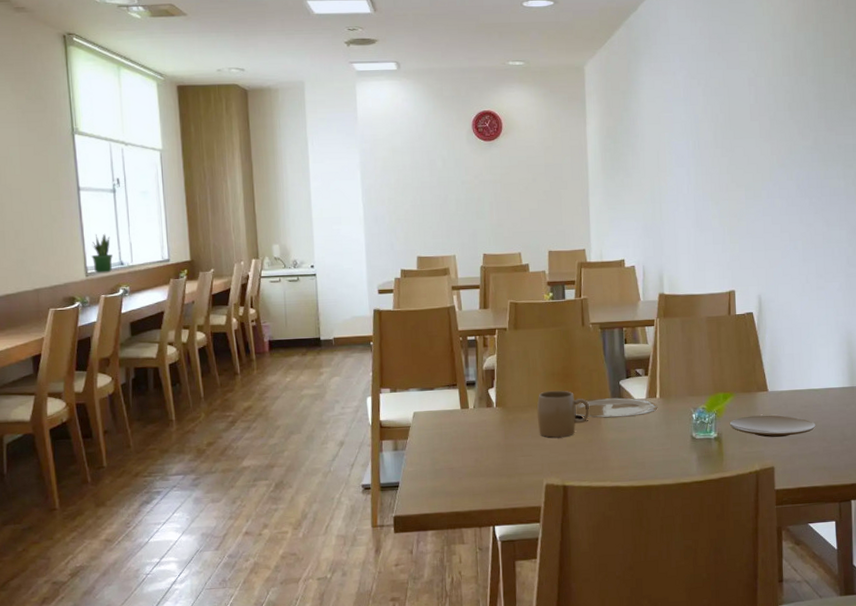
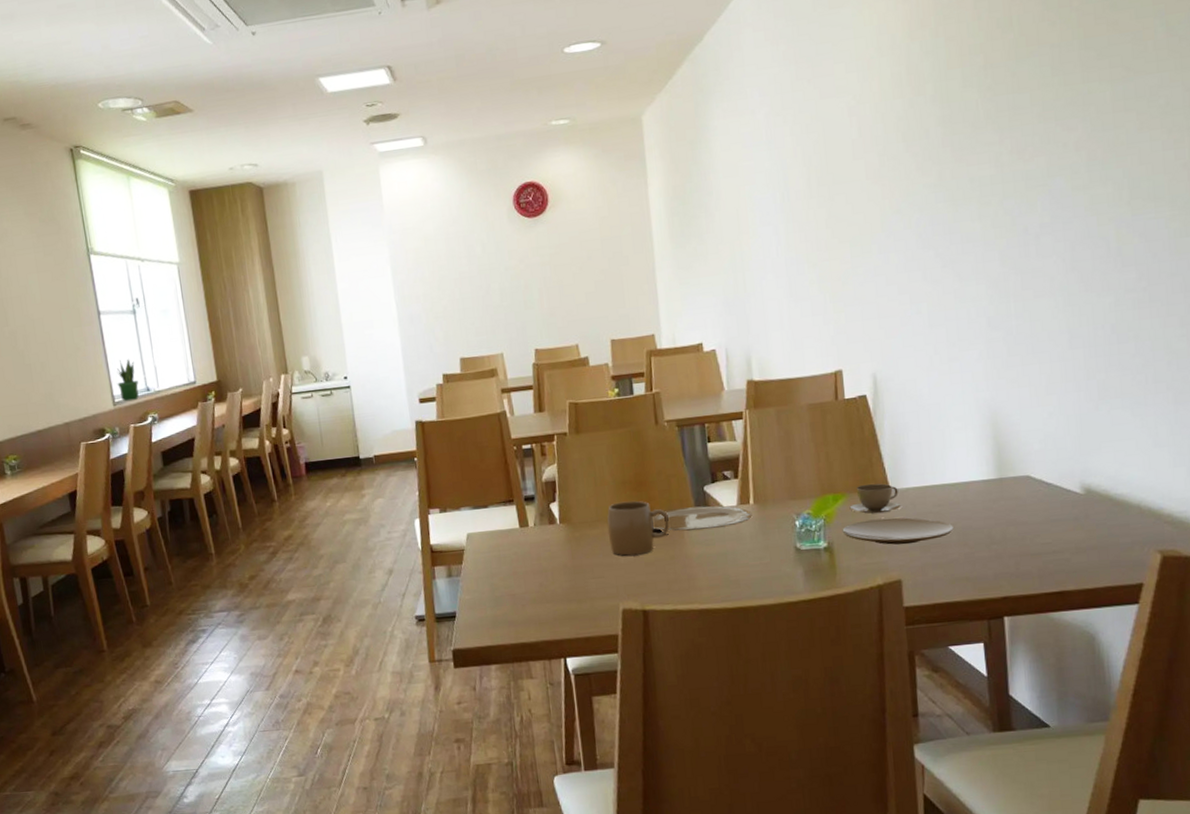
teacup: none [736,386,777,411] -> present [849,483,902,514]

